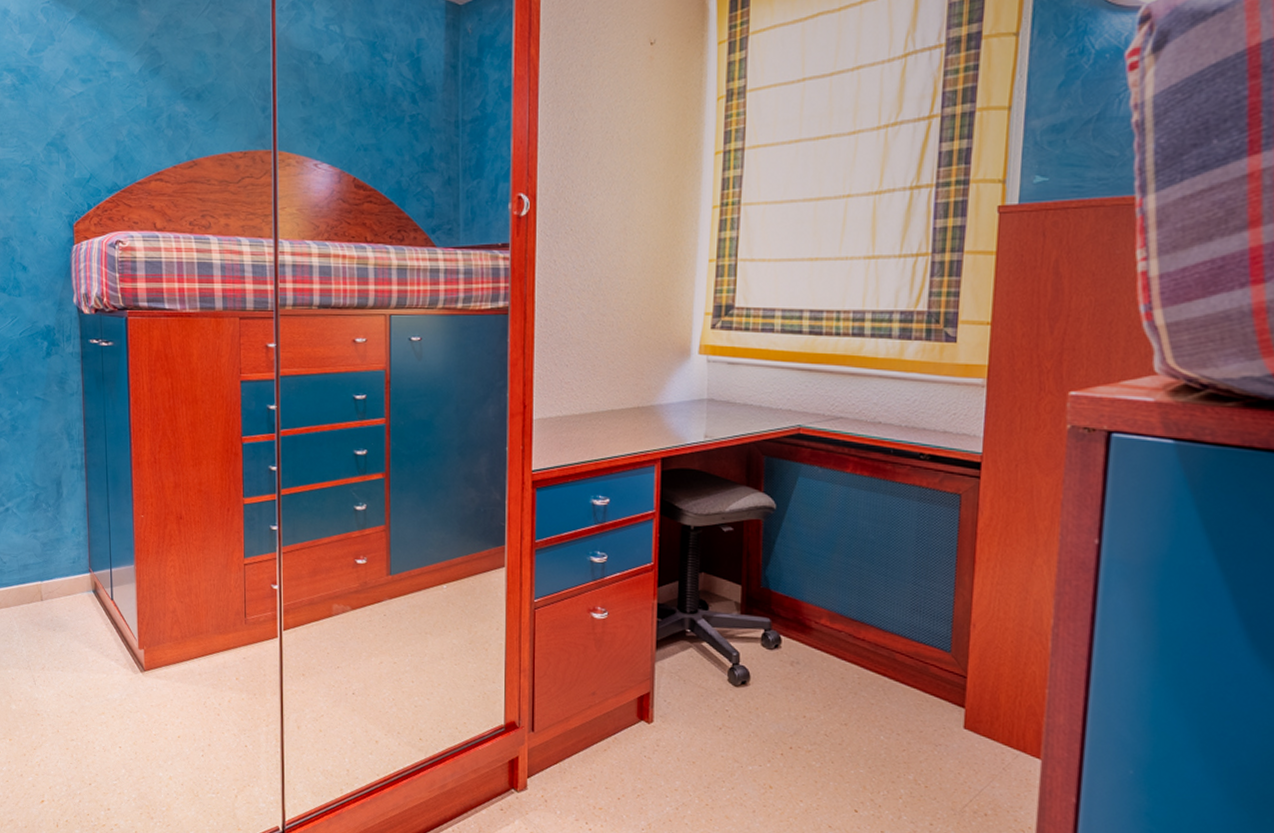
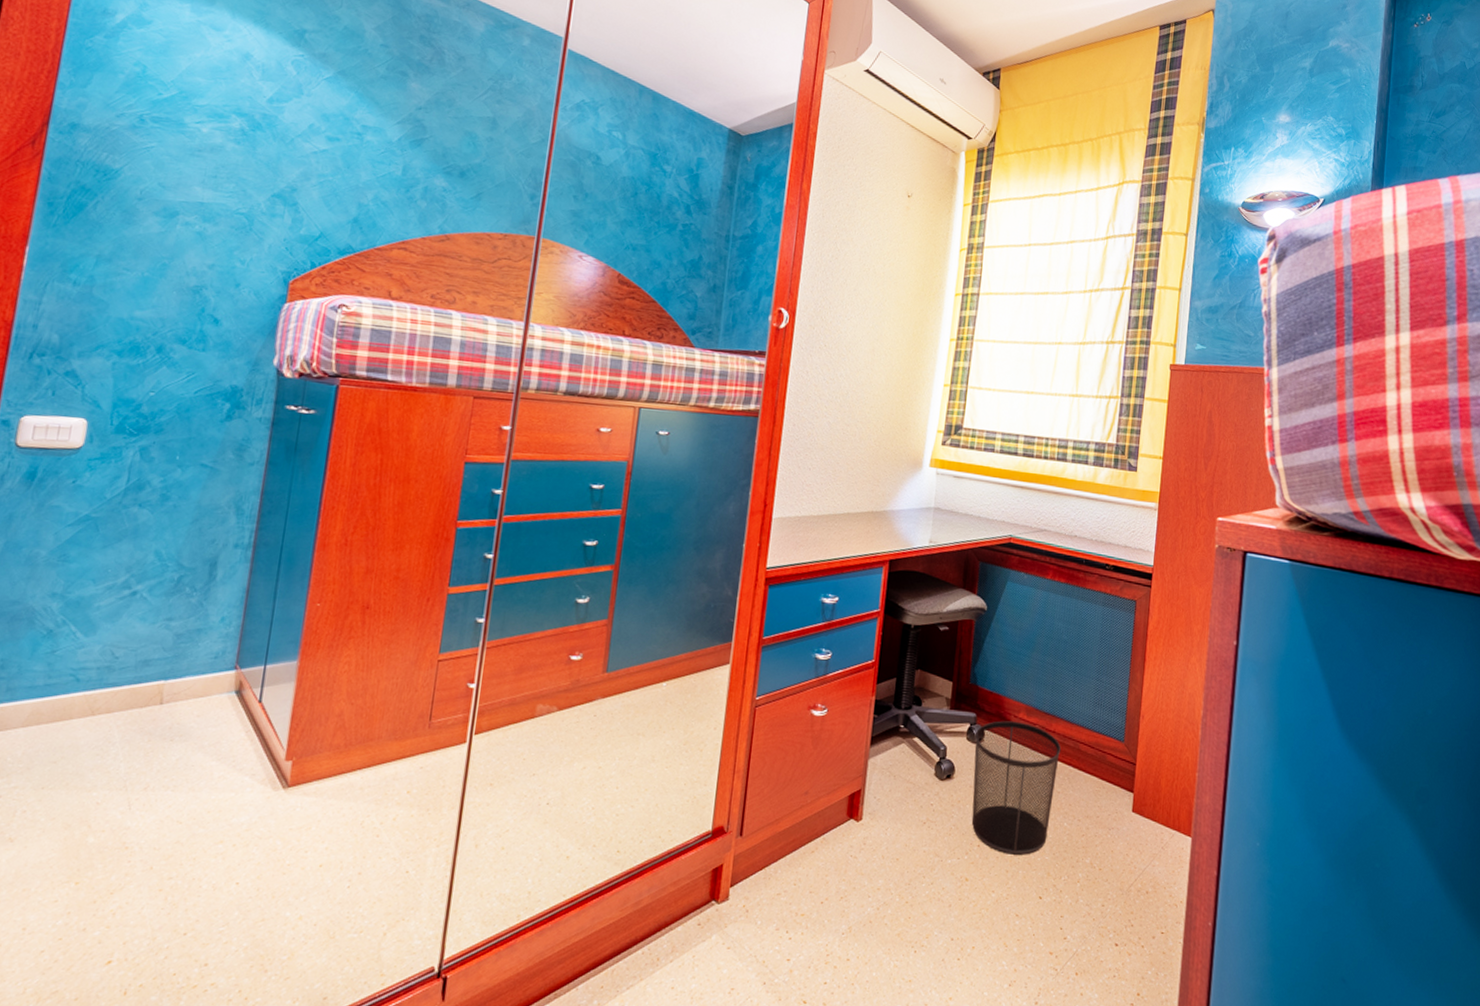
waste bin: none [771,626,873,767] -> present [971,720,1062,855]

